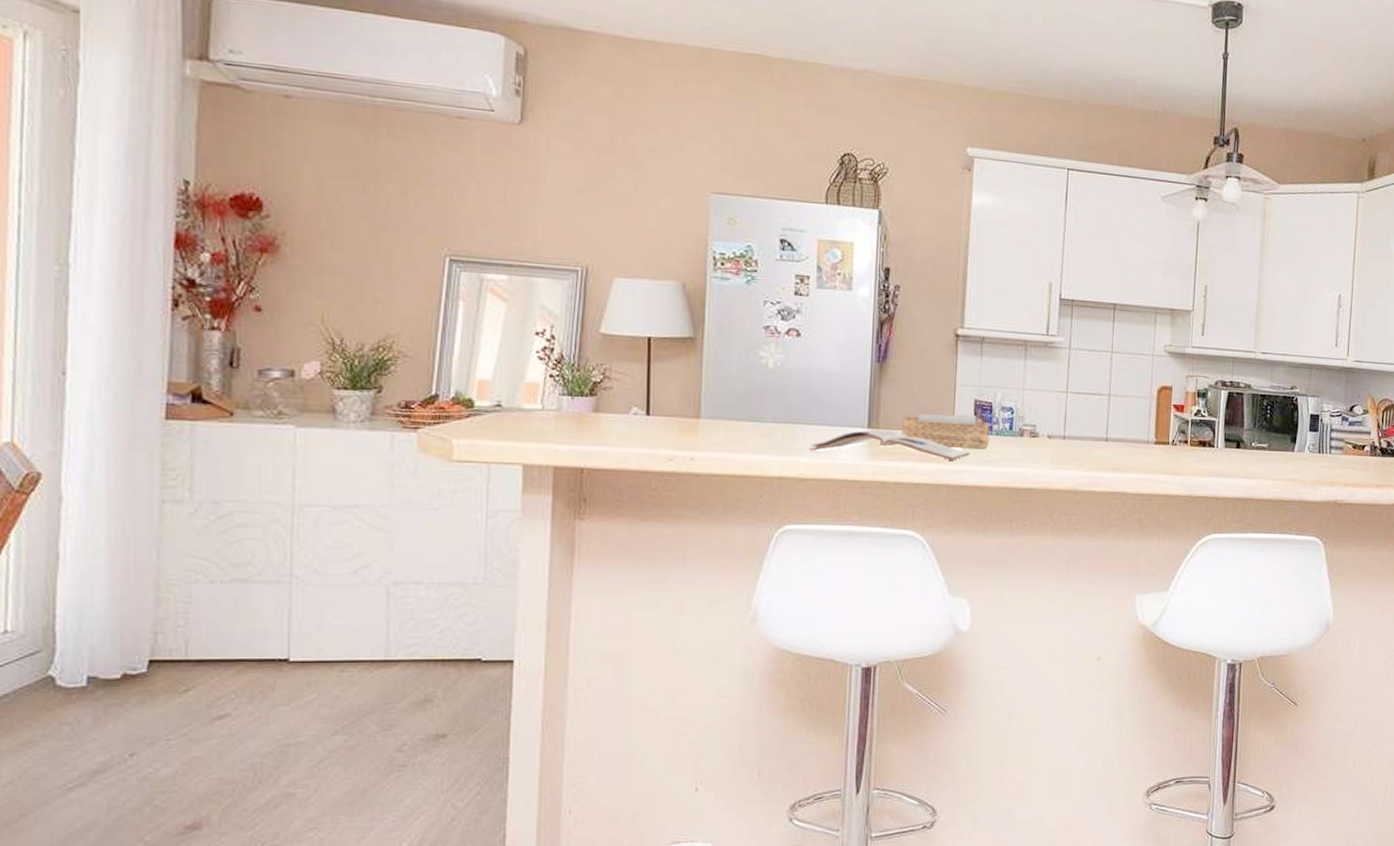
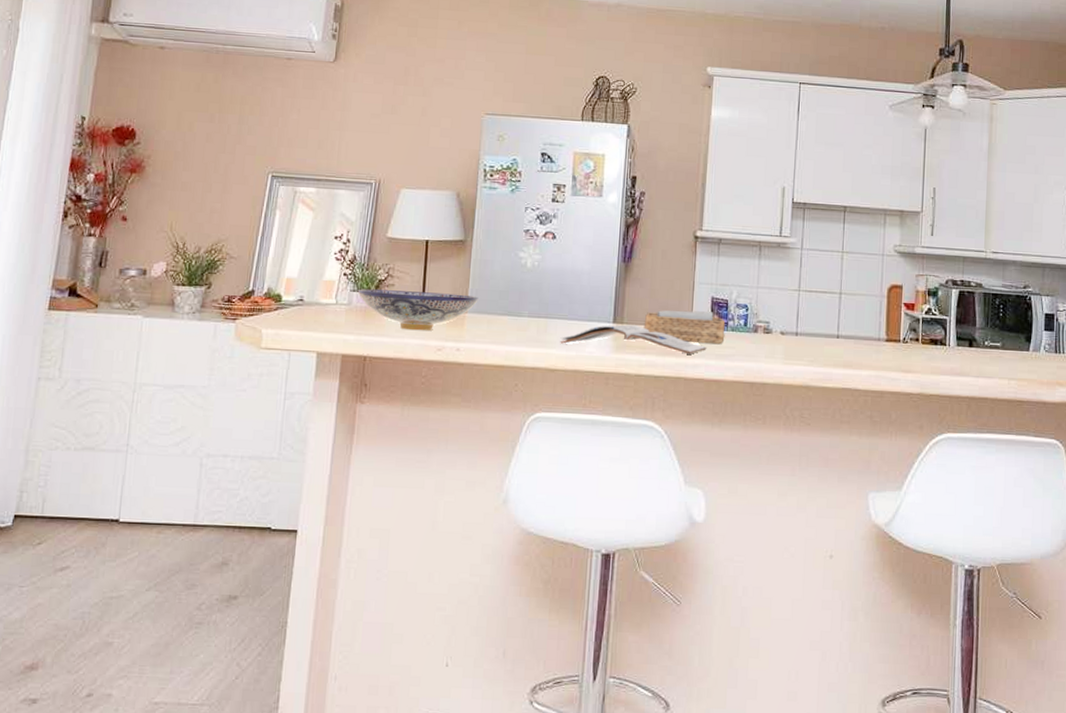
bowl: none [568,392,714,439] -> present [357,289,479,331]

